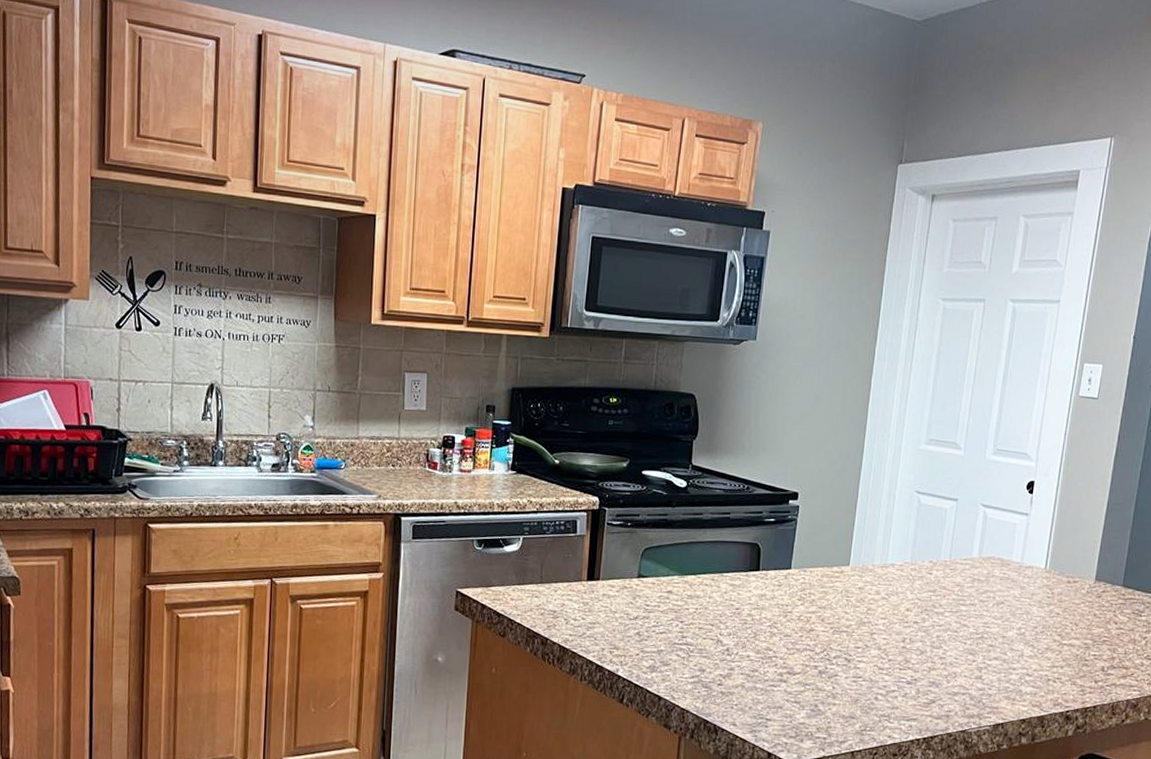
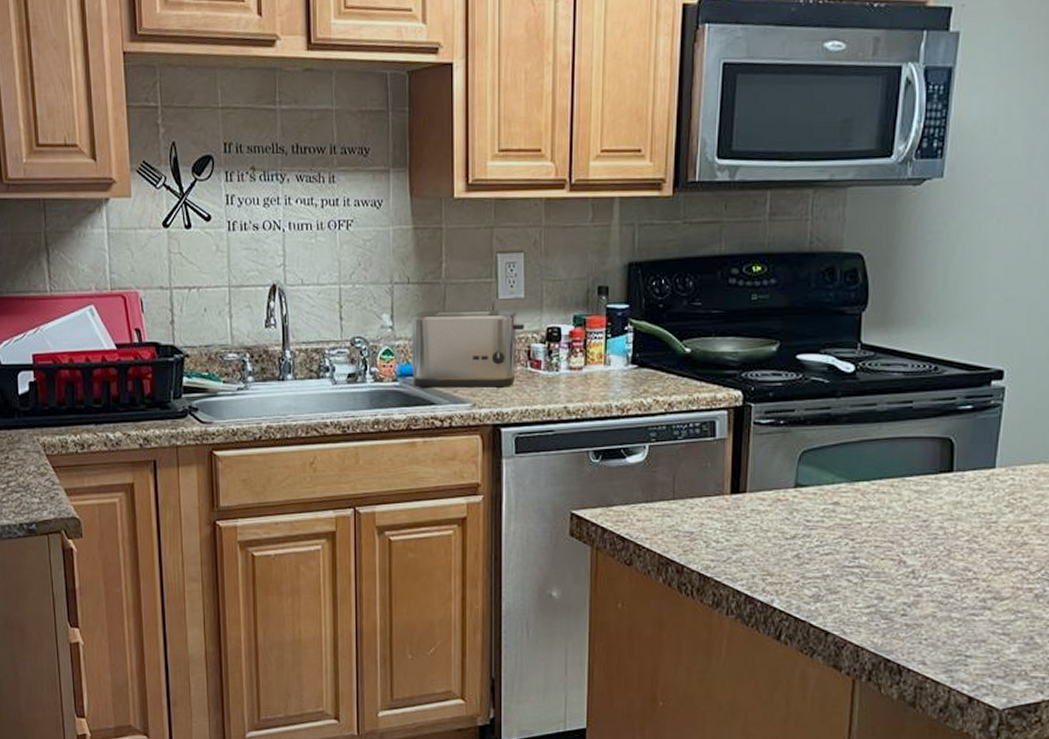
toaster: none [328,415,425,484] -> present [411,310,525,389]

